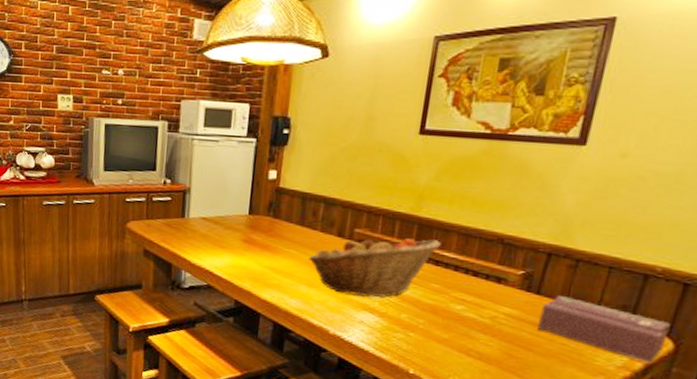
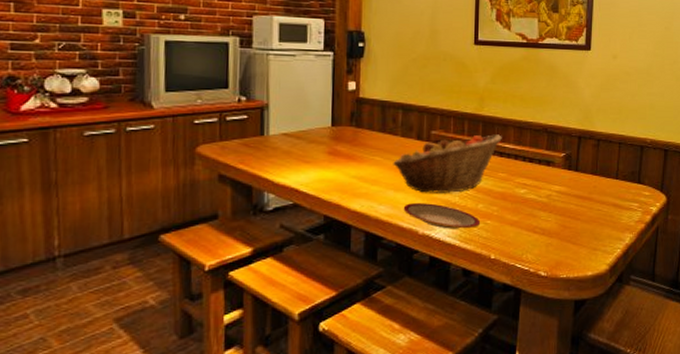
plate: none [315,301,402,338] -> present [403,203,481,229]
tissue box: present [538,294,671,364] -> none [579,169,662,215]

